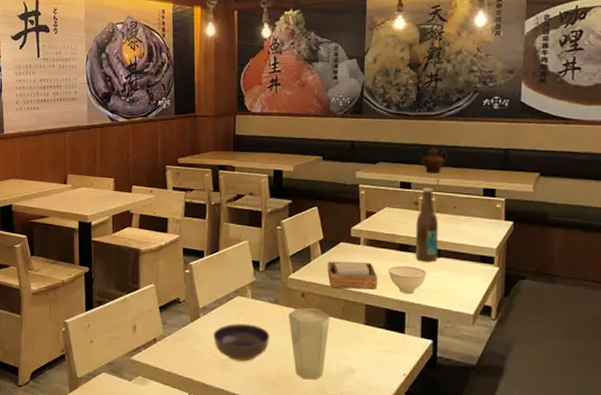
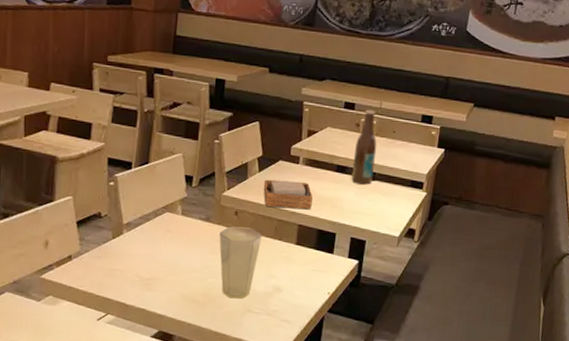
bowl: present [213,324,270,362] -> none [137,241,199,281]
bowl: present [388,265,427,293] -> none [323,186,361,215]
teapot: present [417,147,448,173] -> none [364,68,393,96]

